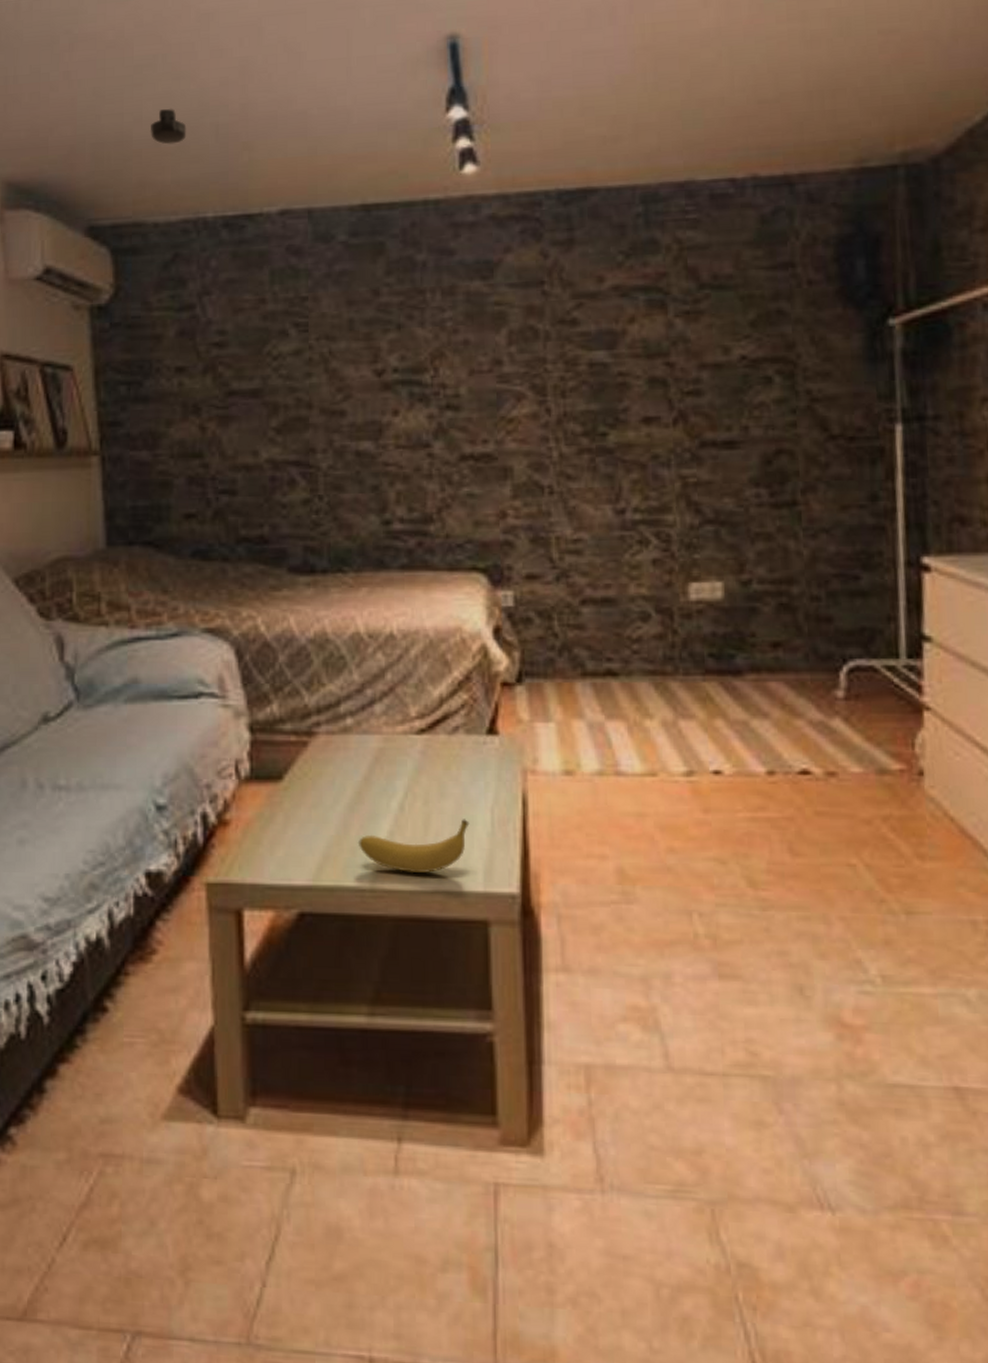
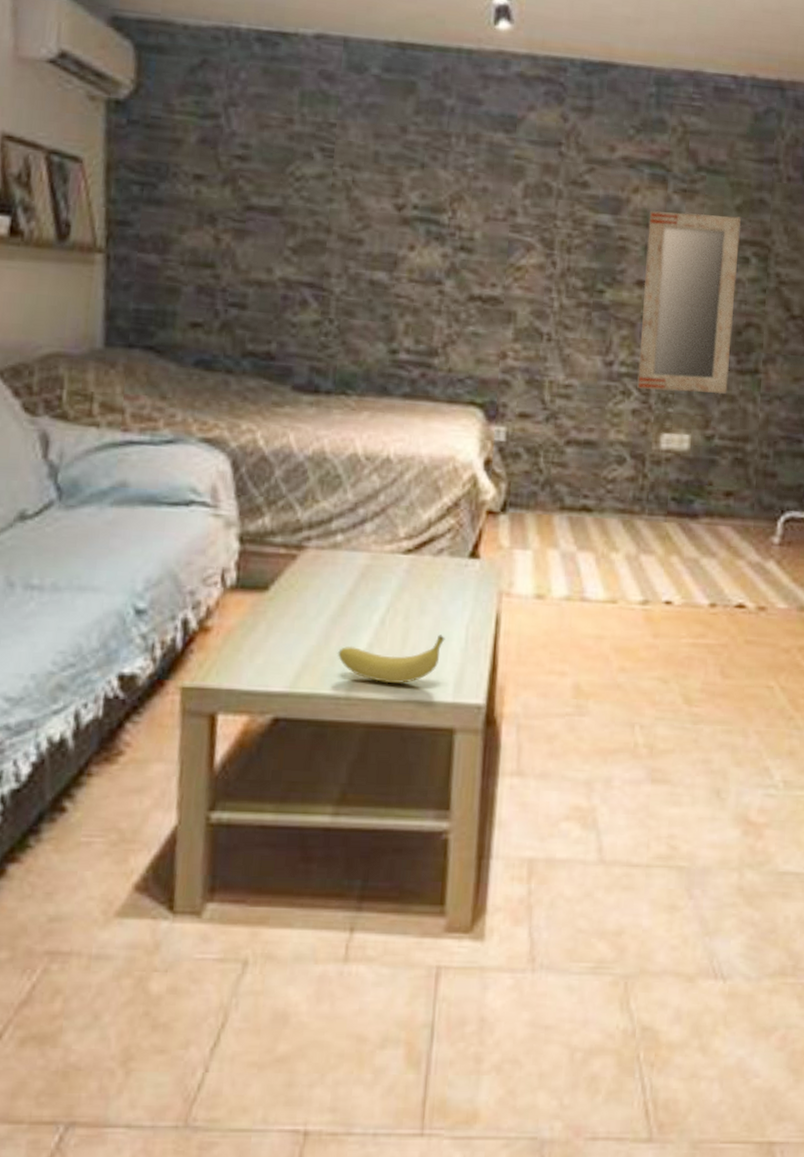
home mirror: none [649,333,762,536] -> present [637,210,741,395]

